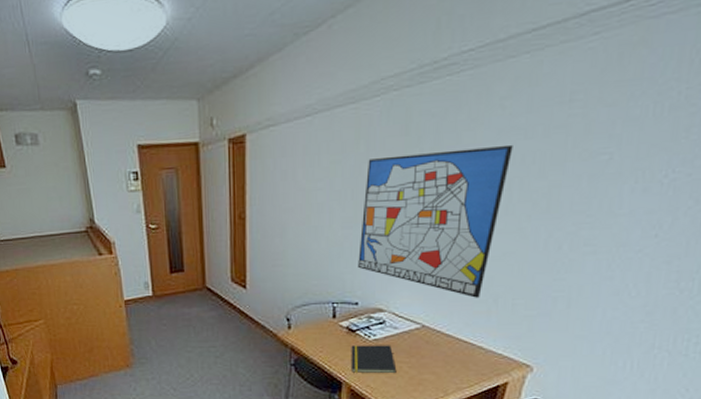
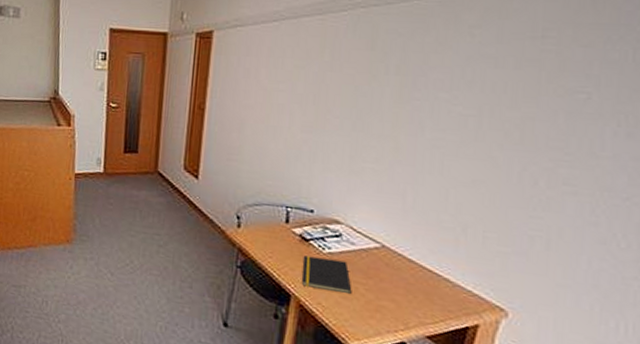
wall art: present [358,144,513,298] -> none [316,68,483,224]

